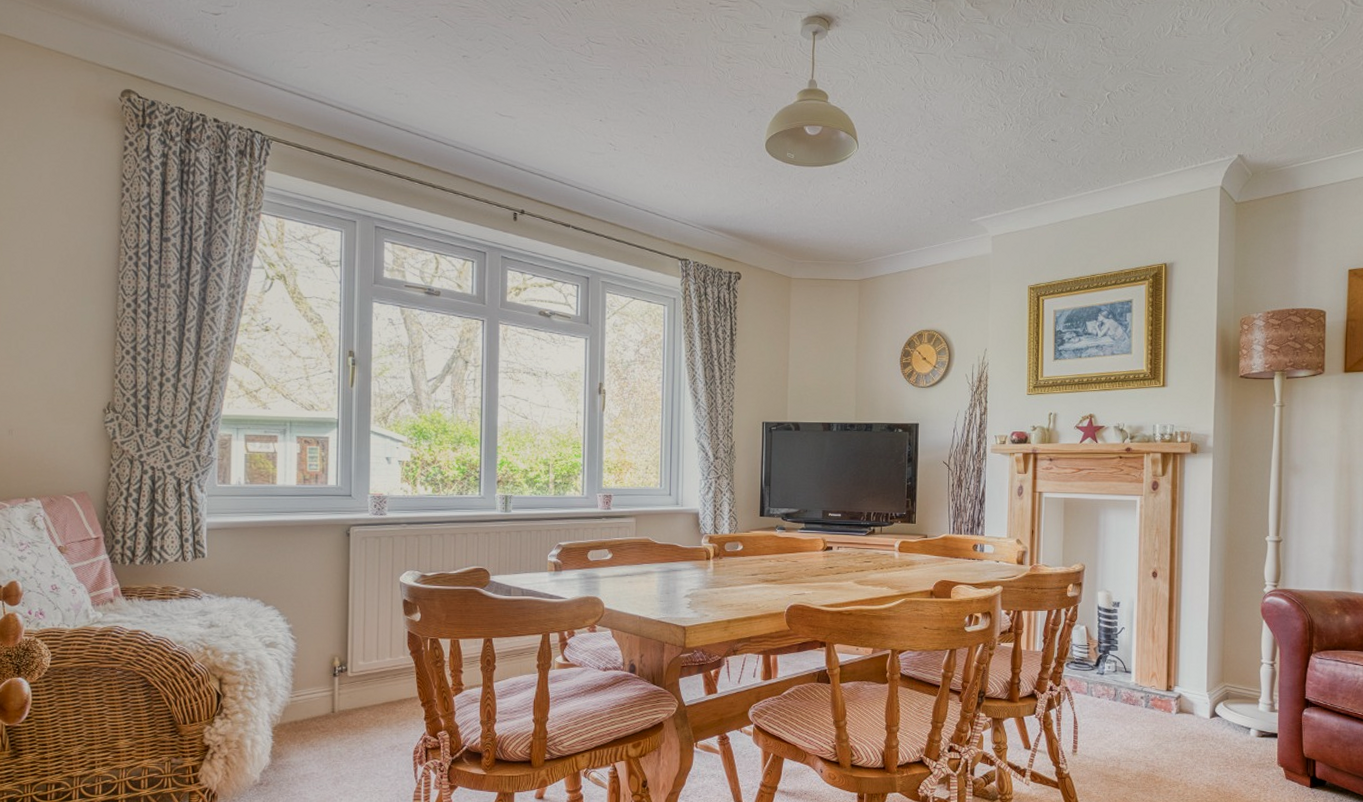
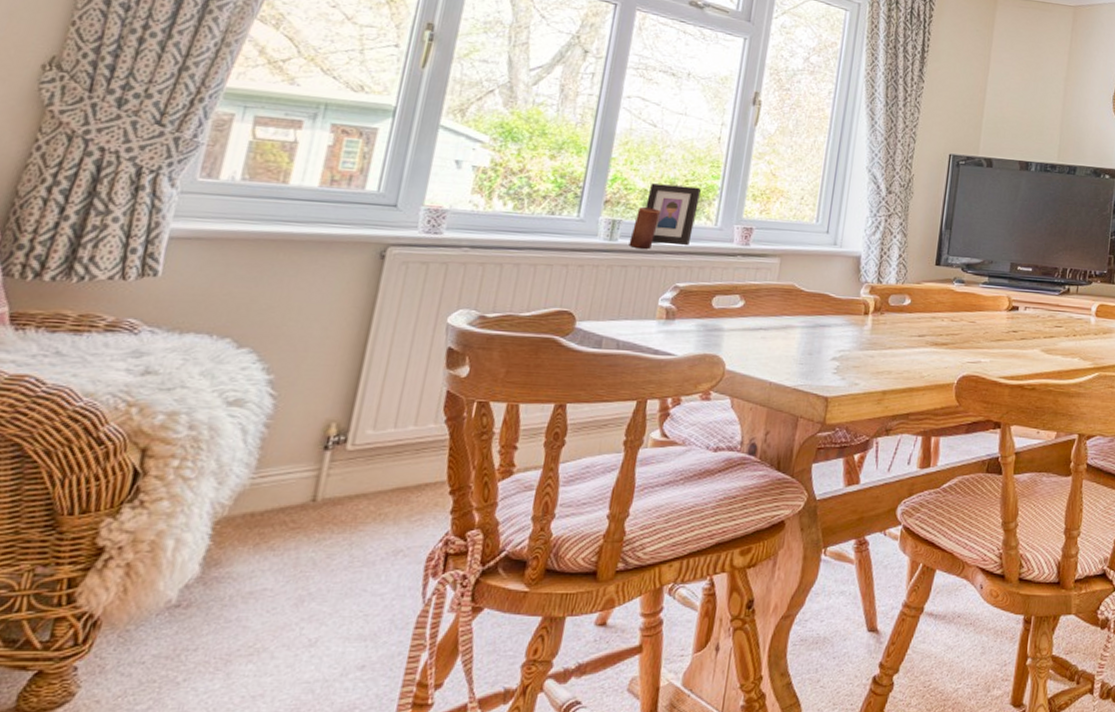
candle: none [520,483,539,517] -> present [628,206,660,249]
picture frame: none [528,464,568,513] -> present [645,183,701,246]

